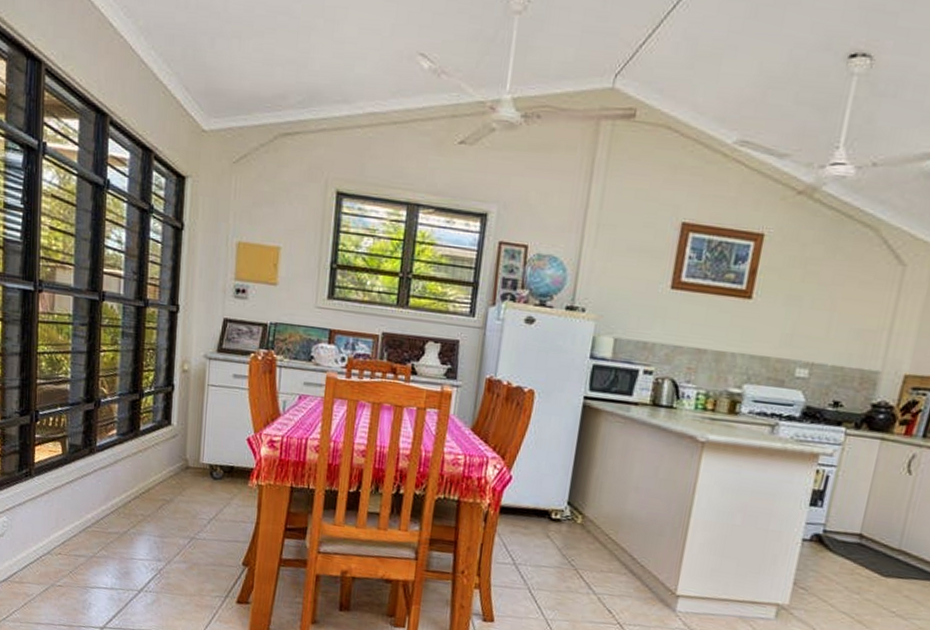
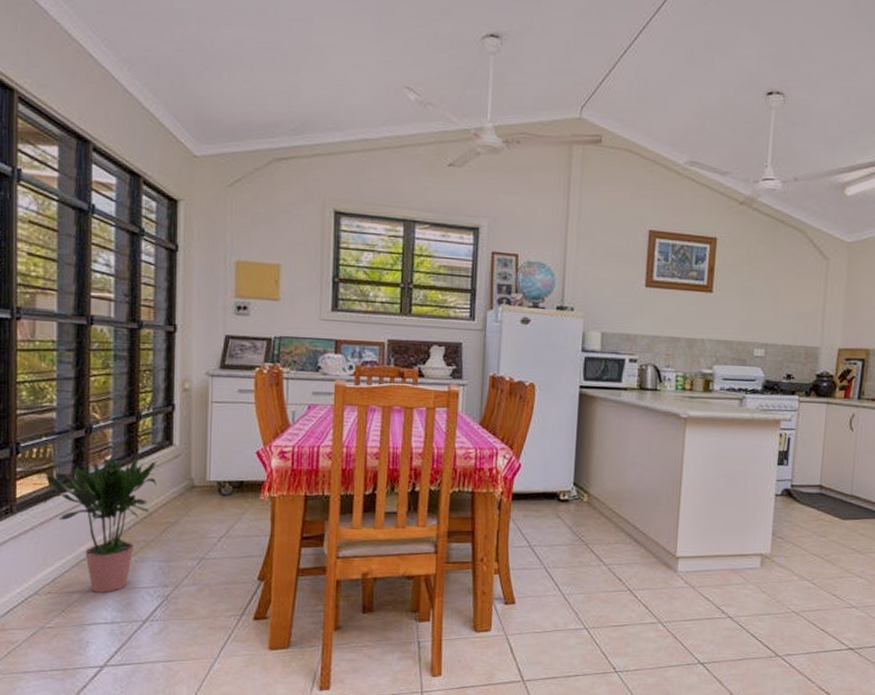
potted plant: none [57,430,156,560] -> present [44,455,157,593]

